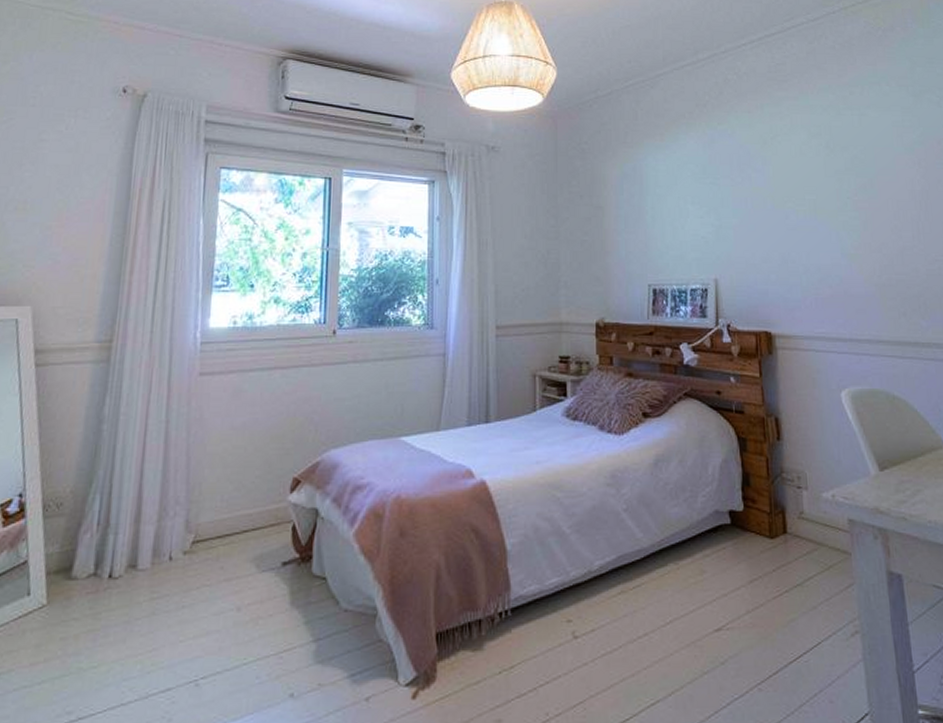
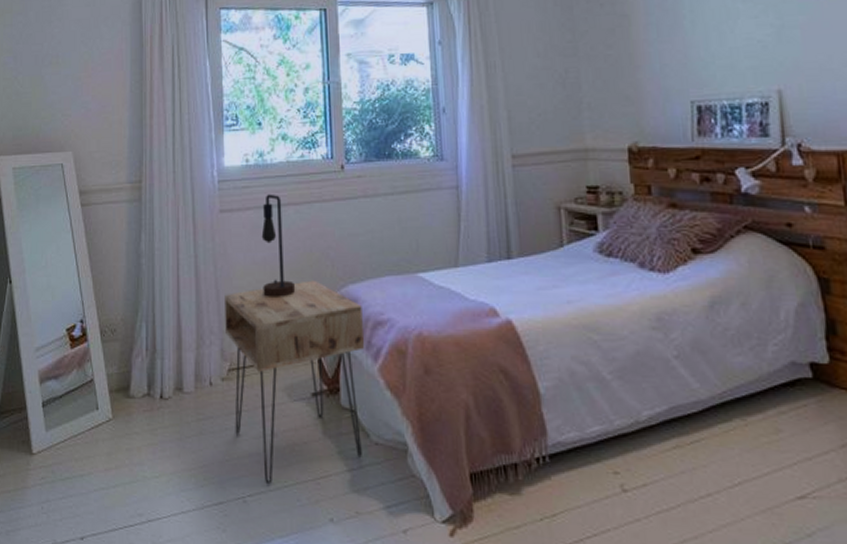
nightstand: none [193,445,343,664] -> present [225,280,364,485]
table lamp: none [239,357,275,464] -> present [261,194,296,297]

